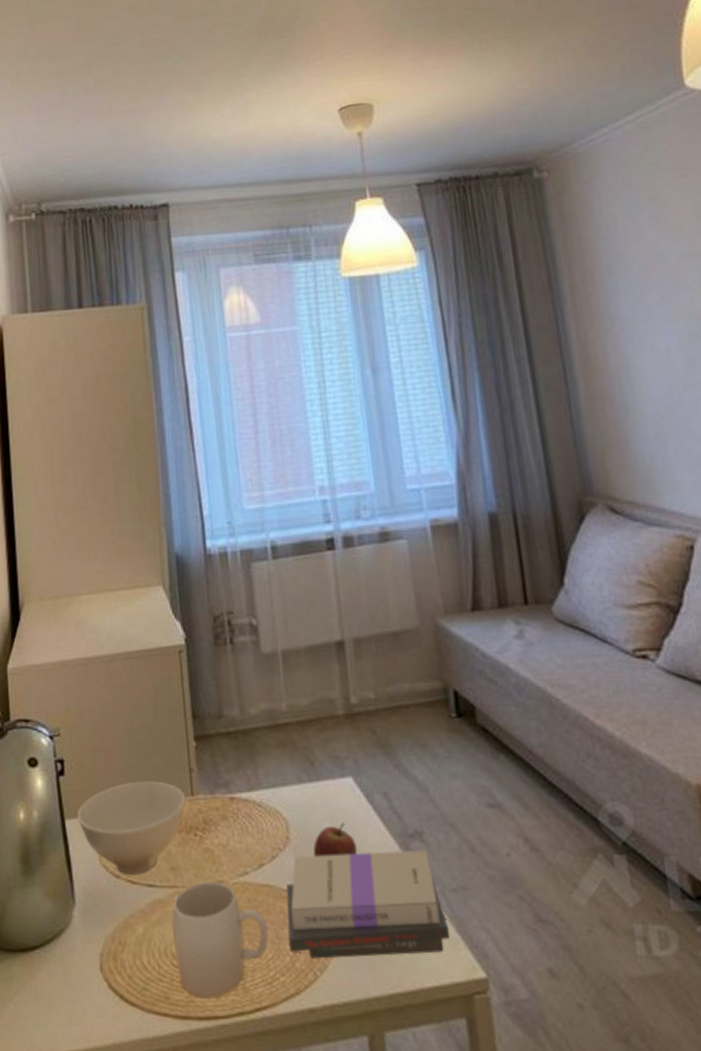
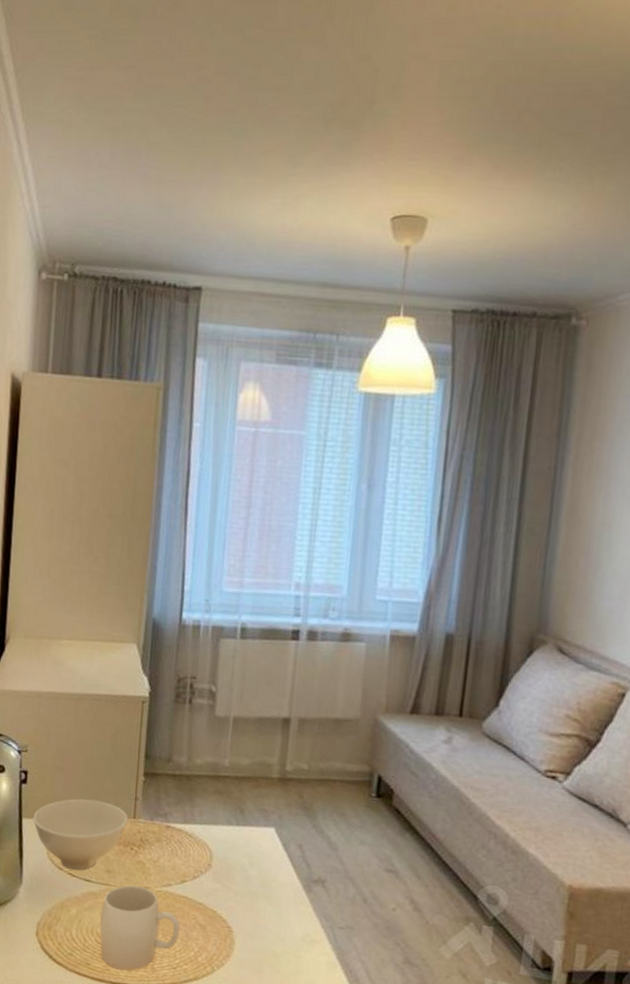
books: present [286,850,449,959] -> none [195,880,331,971]
fruit: present [313,822,357,857] -> none [229,861,267,888]

